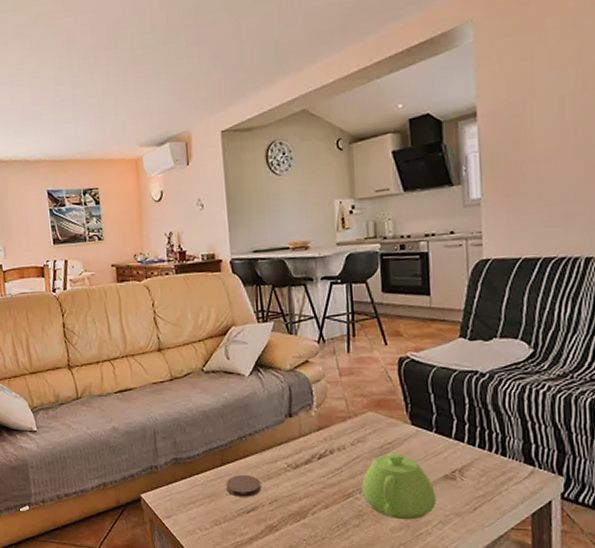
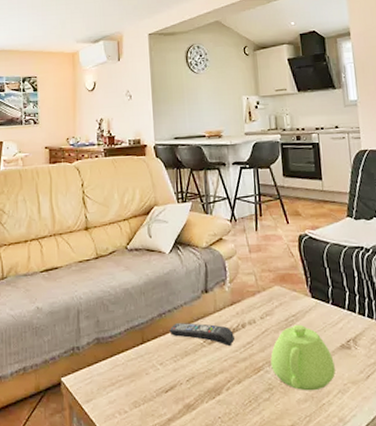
coaster: present [226,474,261,497] -> none [146,352,179,376]
remote control: none [250,447,323,471] -> present [169,323,236,346]

